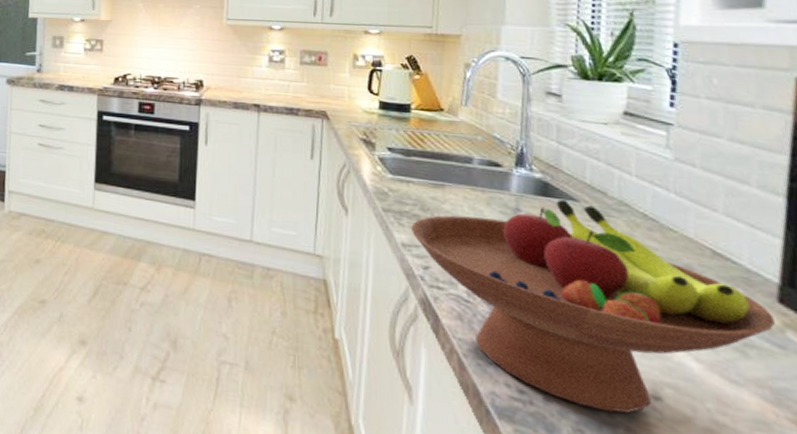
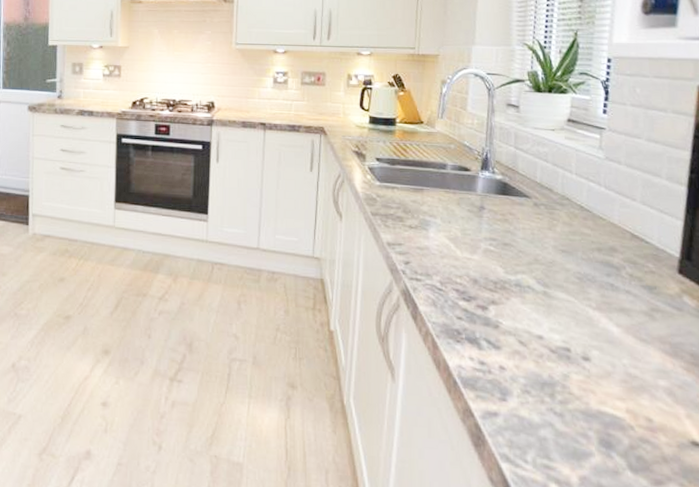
fruit bowl: present [411,200,775,414] -> none [395,197,675,374]

